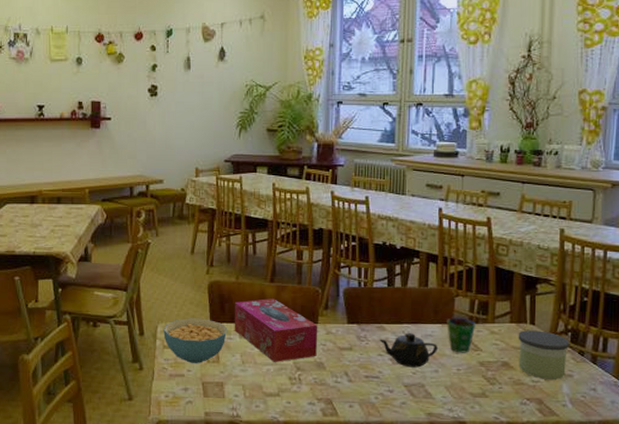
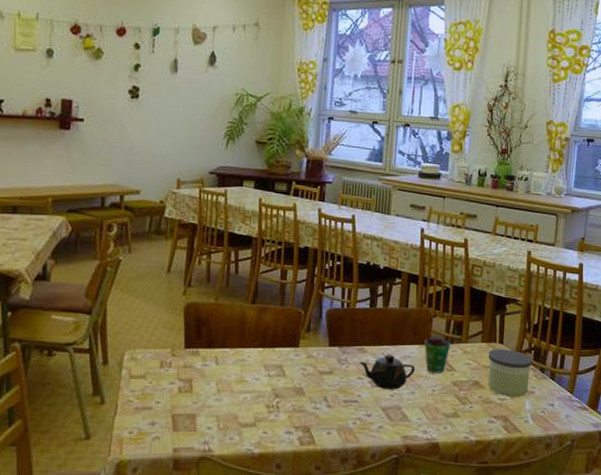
cereal bowl: present [163,318,227,363] -> none [131,344,202,394]
tissue box: present [234,298,318,362] -> none [210,321,299,389]

